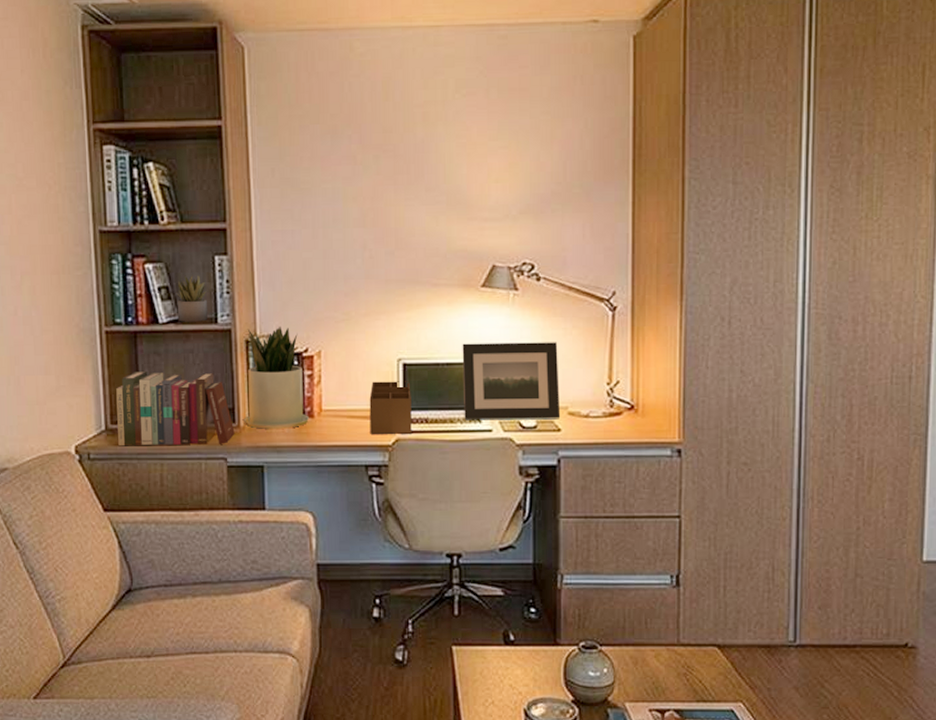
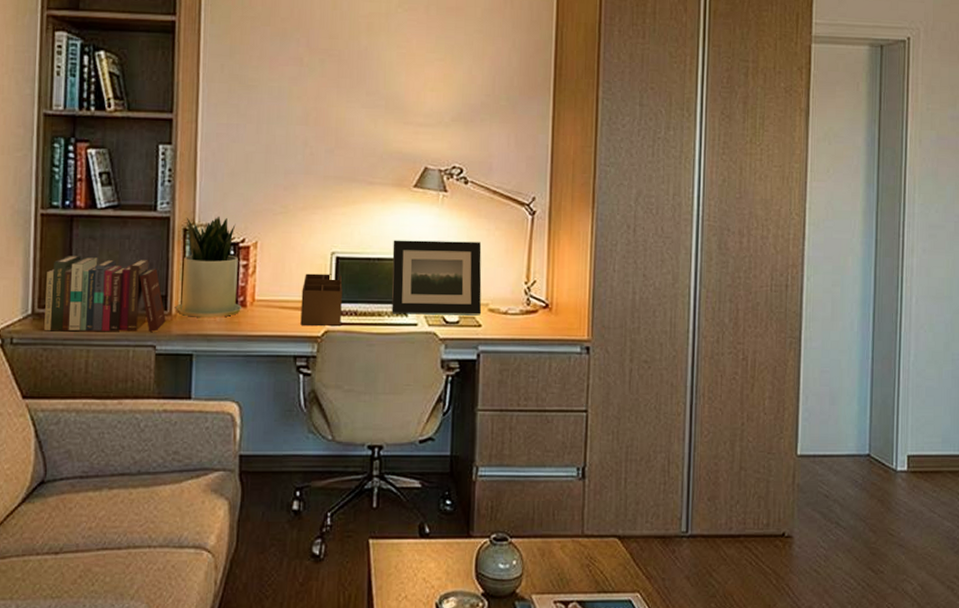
succulent plant: present [176,275,208,322] -> none [117,162,148,208]

